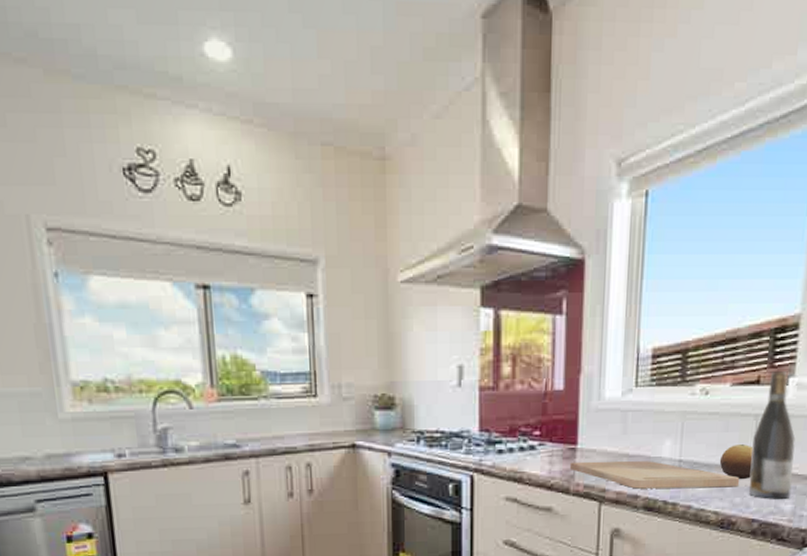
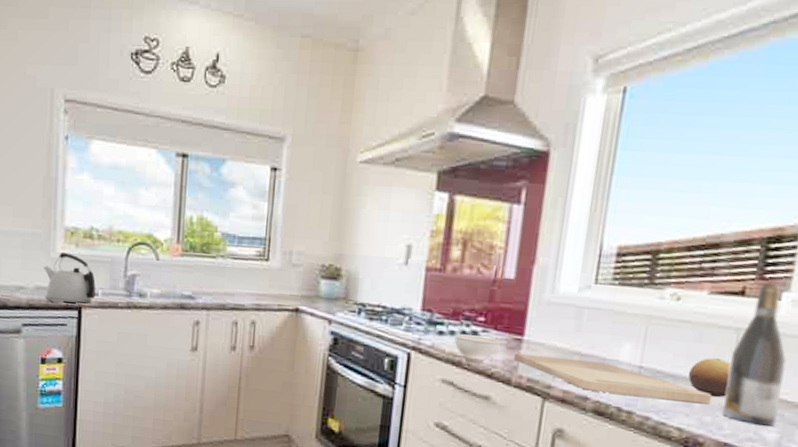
kettle: none [52,412,122,471] -> present [44,253,96,304]
bowl: none [512,450,557,478] -> present [453,334,501,365]

